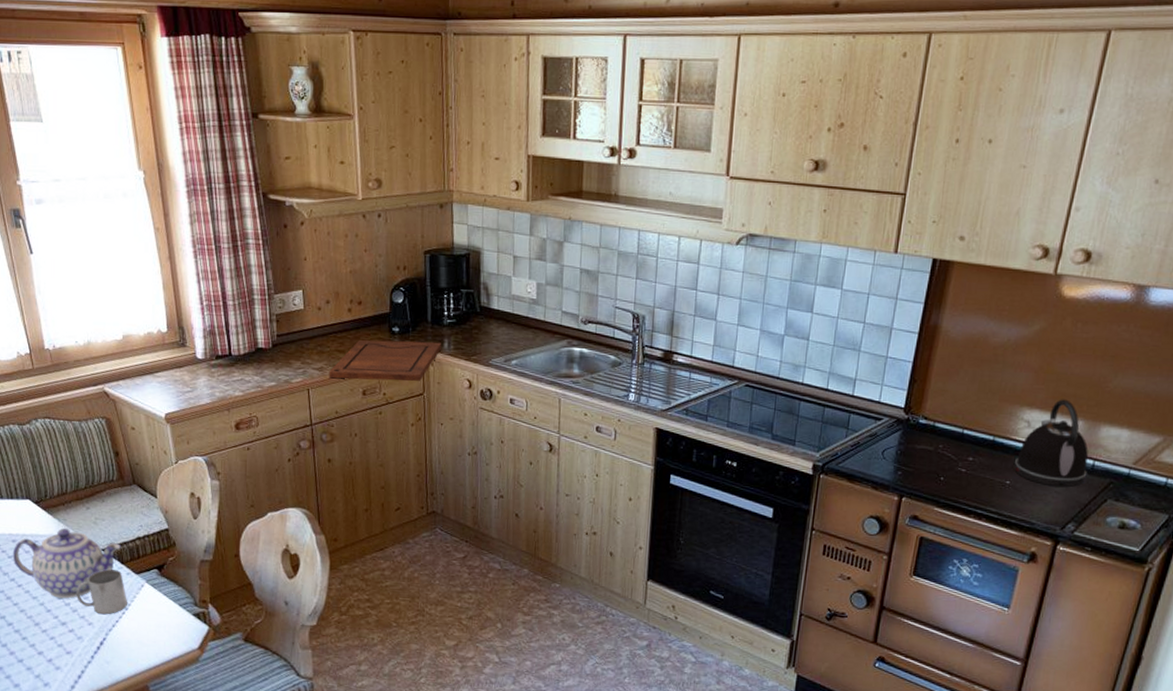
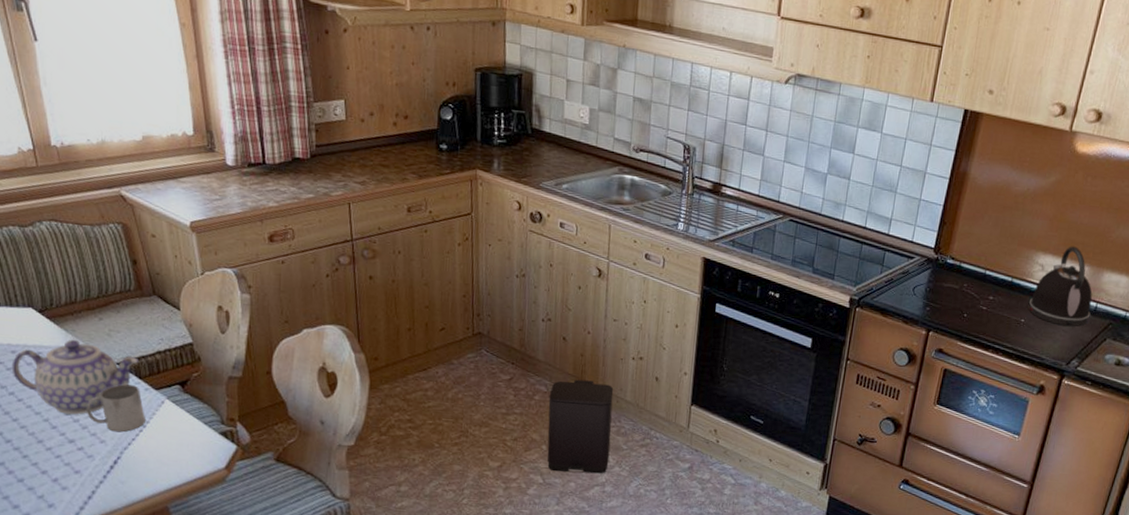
cutting board: present [329,339,442,382] -> none [371,155,492,201]
pedal bin: none [502,556,568,652] -> present [547,379,614,474]

